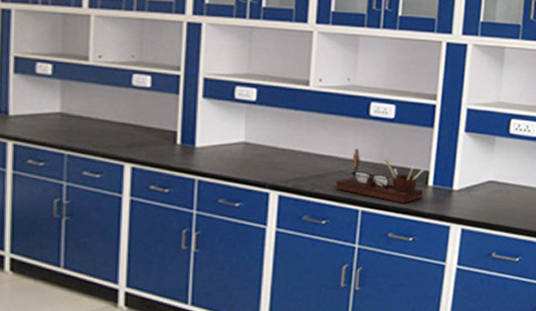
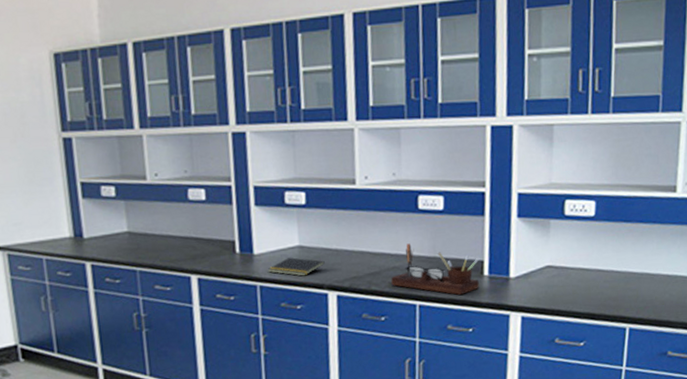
notepad: none [209,153,270,173] -> present [268,257,325,276]

